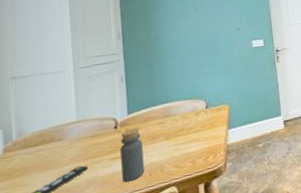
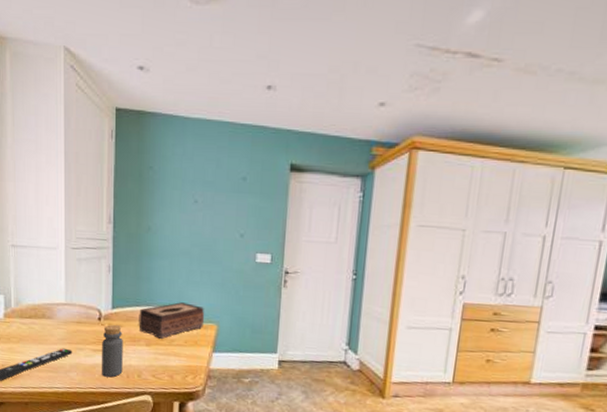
tissue box: none [155,92,218,131] -> present [138,302,205,339]

